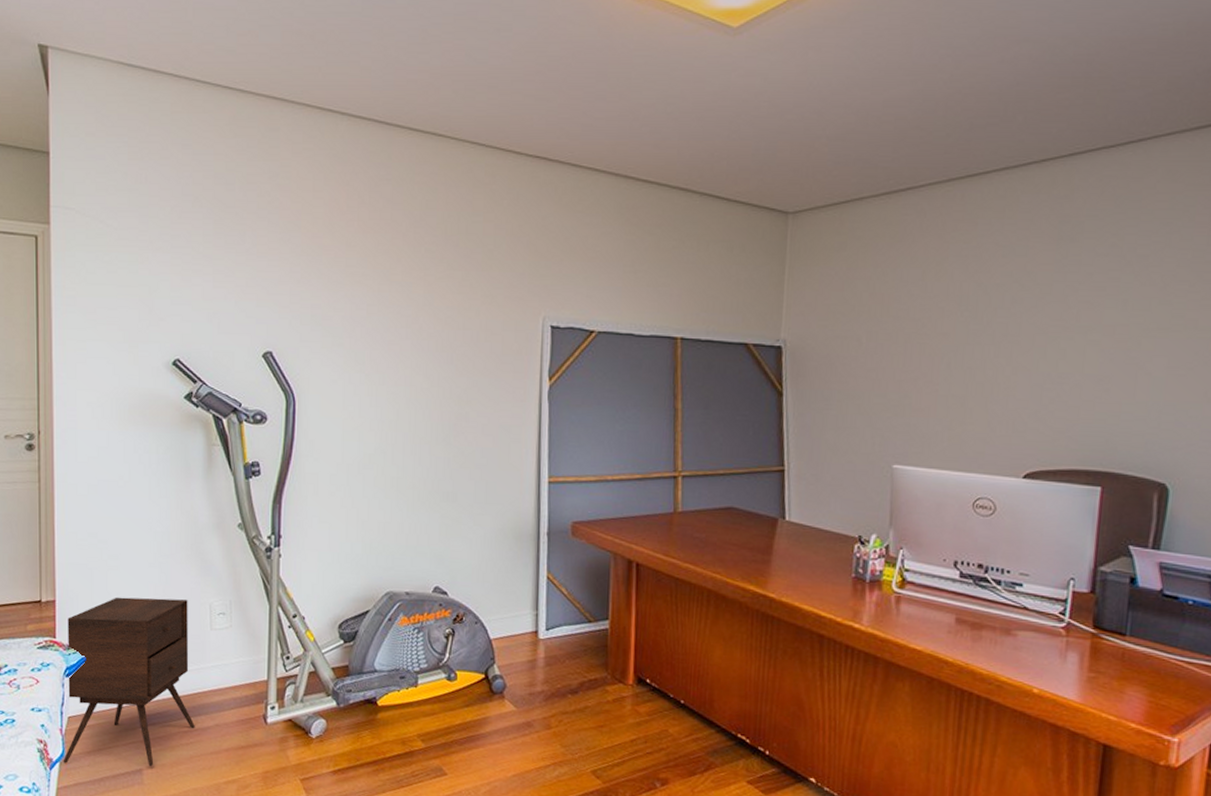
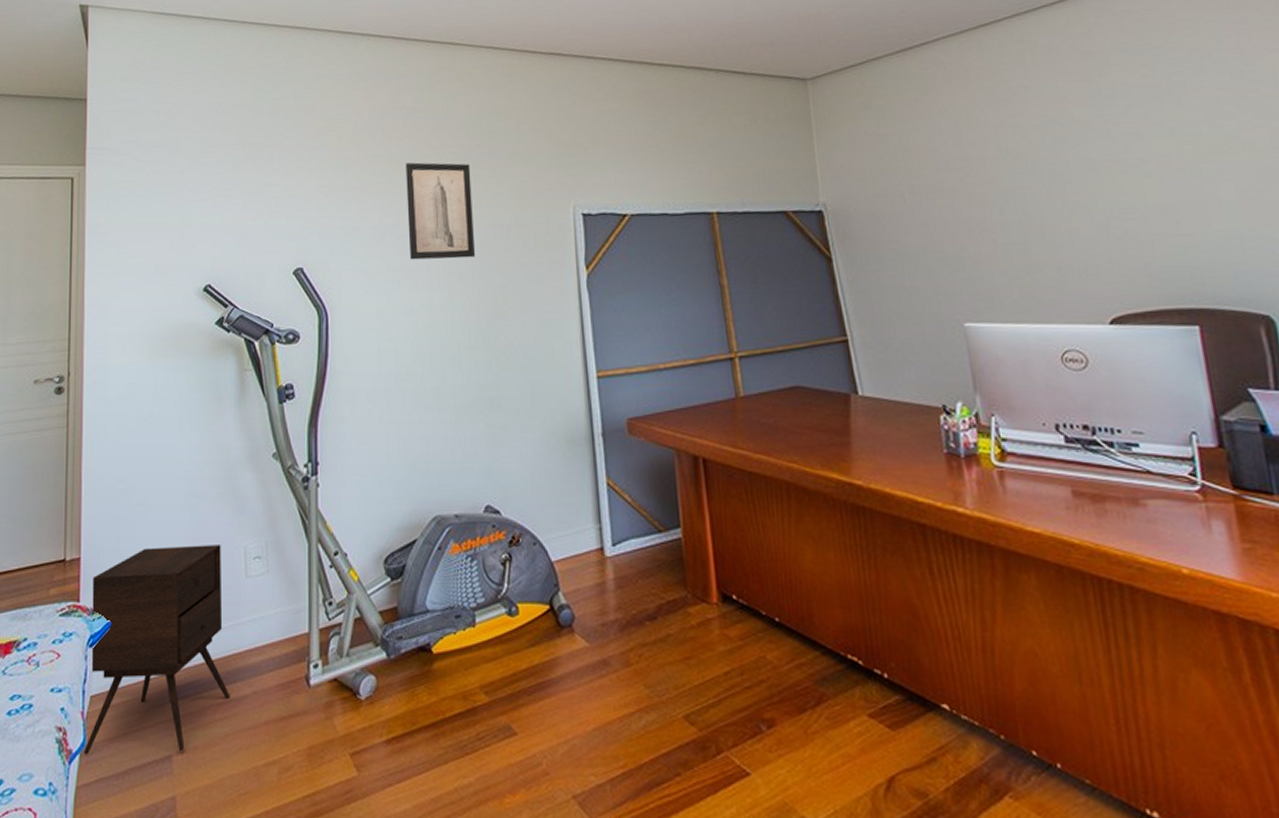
wall art: none [378,257,445,358] -> present [405,162,475,260]

